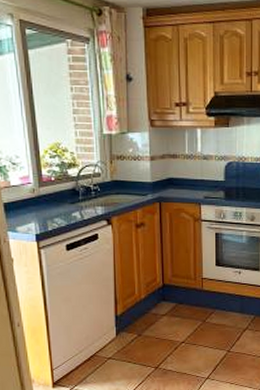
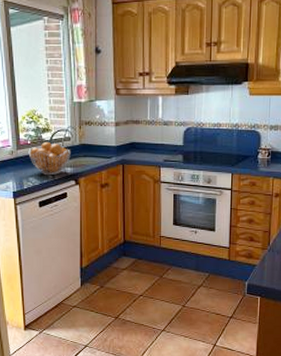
fruit basket: none [52,179,101,214] -> present [28,142,71,175]

